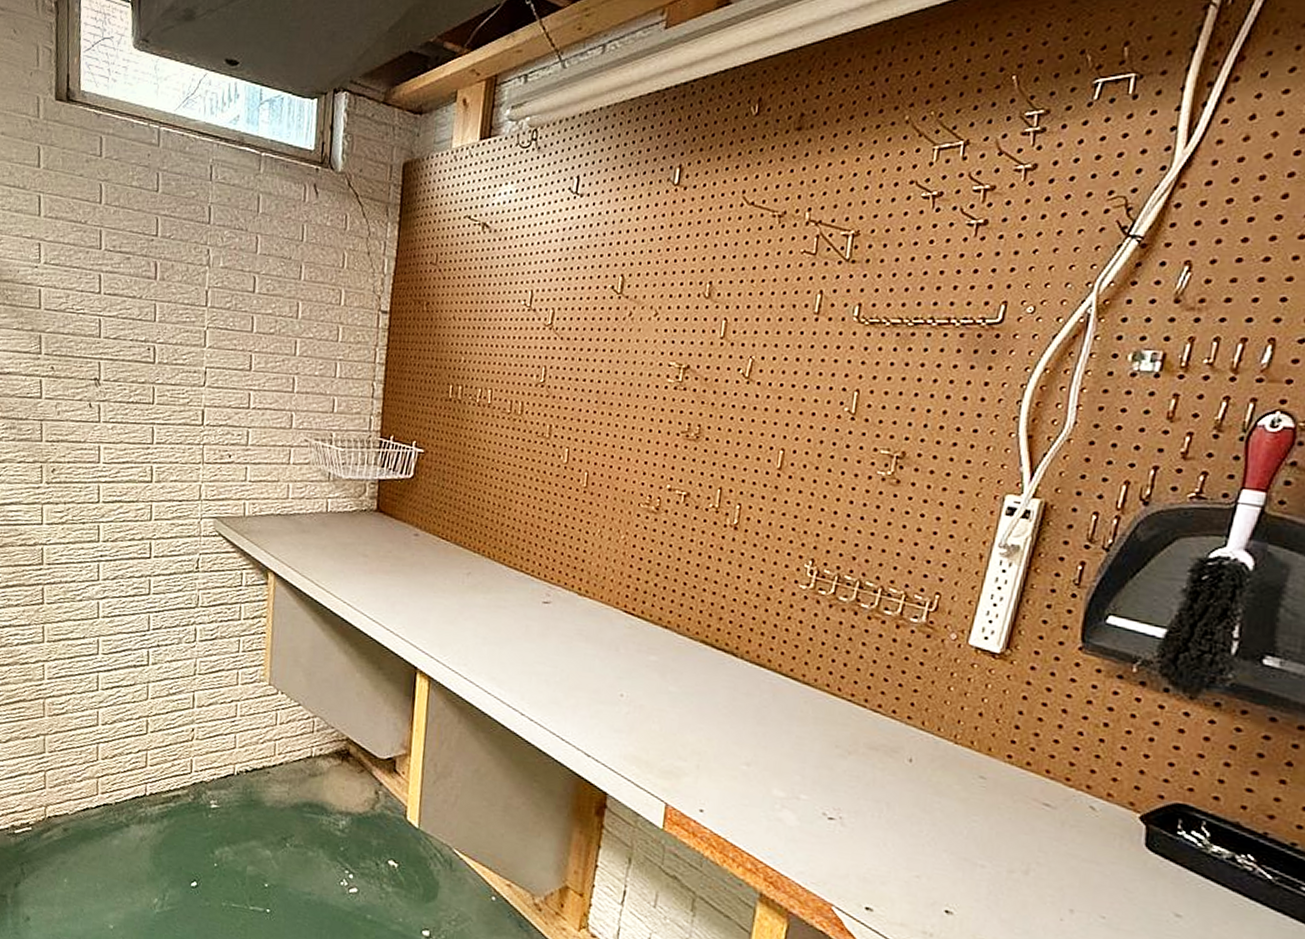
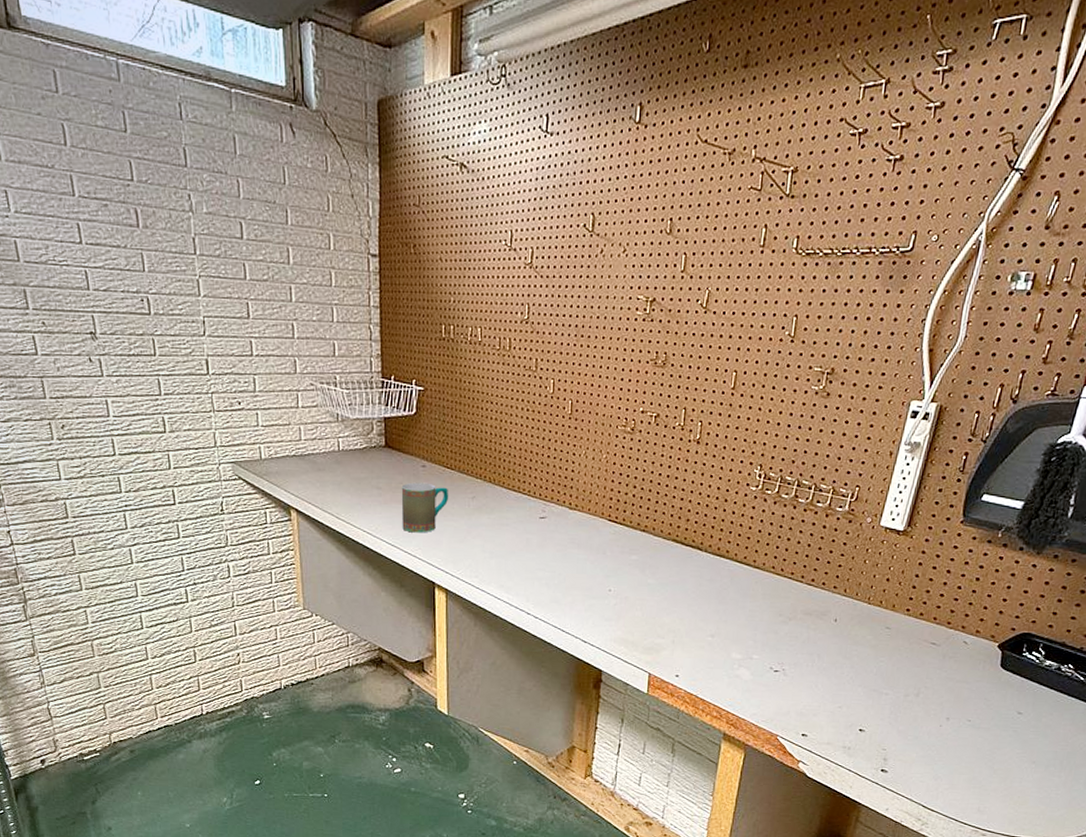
mug: none [386,551,442,610] -> present [401,482,449,533]

